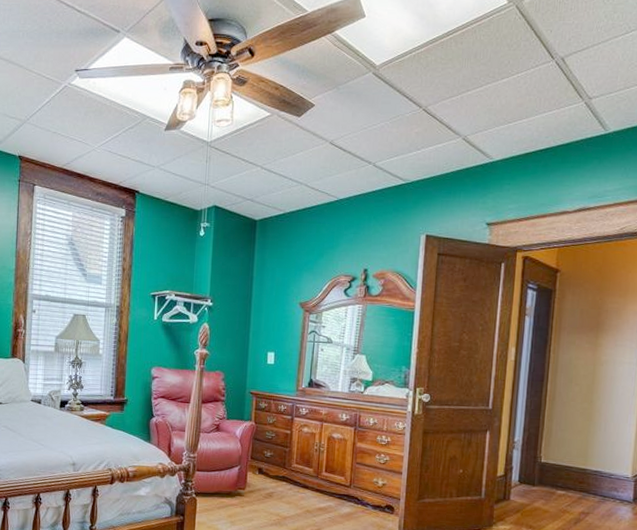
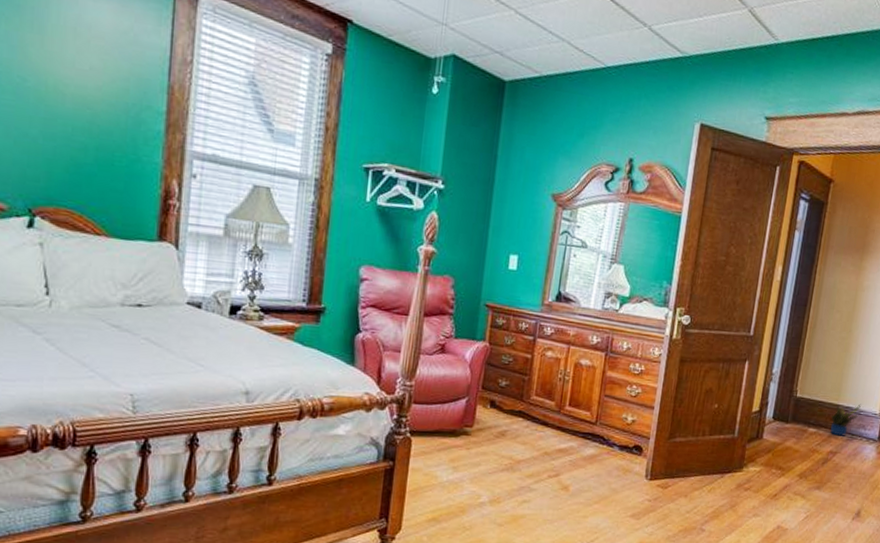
potted plant: none [579,468,611,498] -> present [830,404,861,436]

